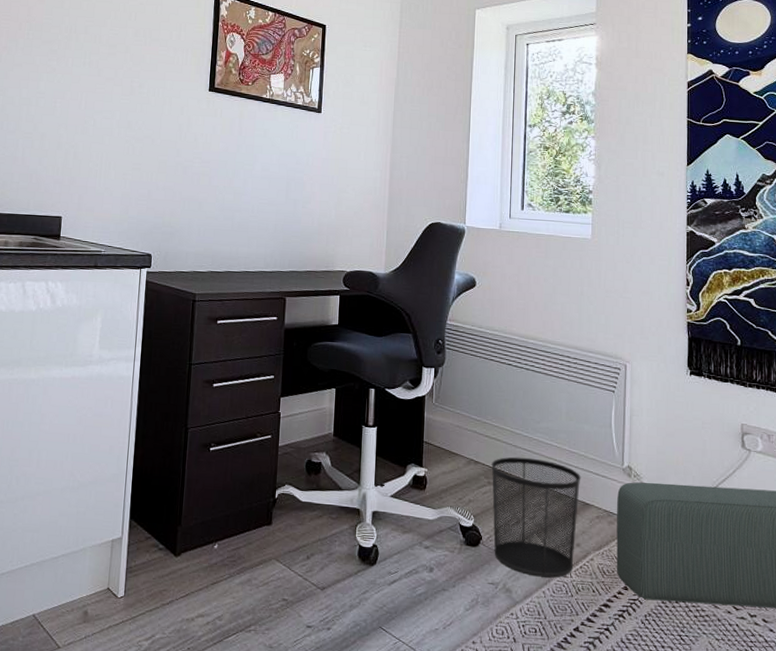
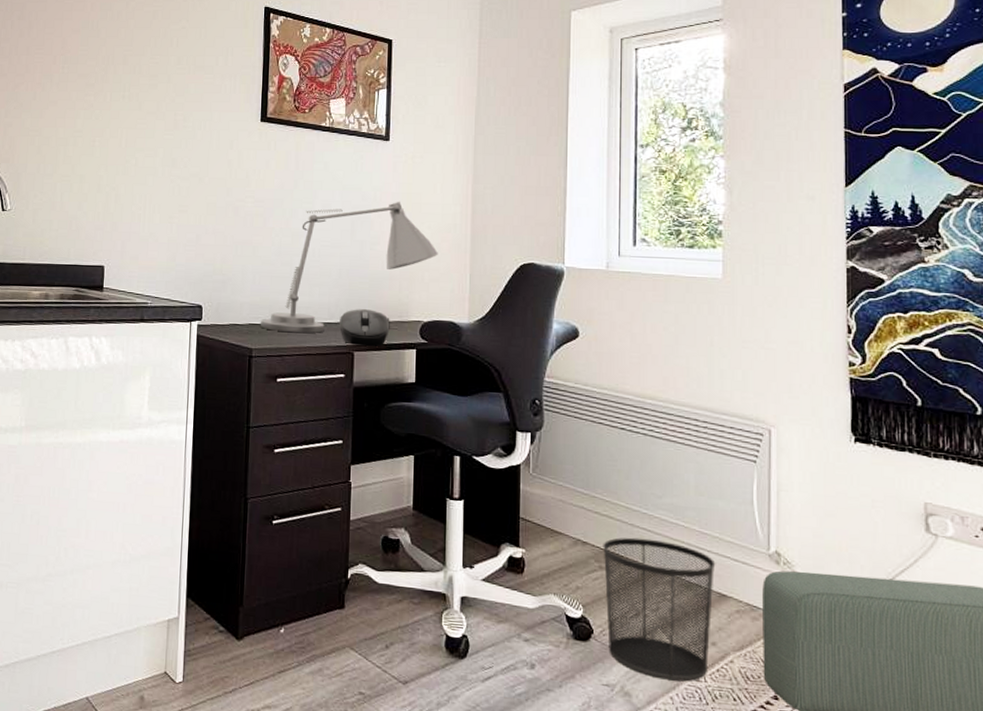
desk lamp: none [203,166,360,280] -> present [260,201,438,333]
computer mouse: none [274,259,319,293] -> present [339,309,391,347]

